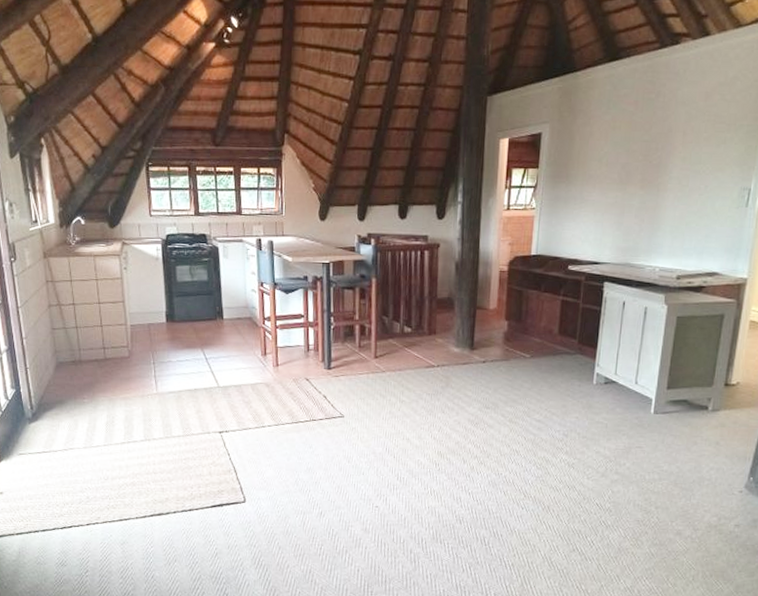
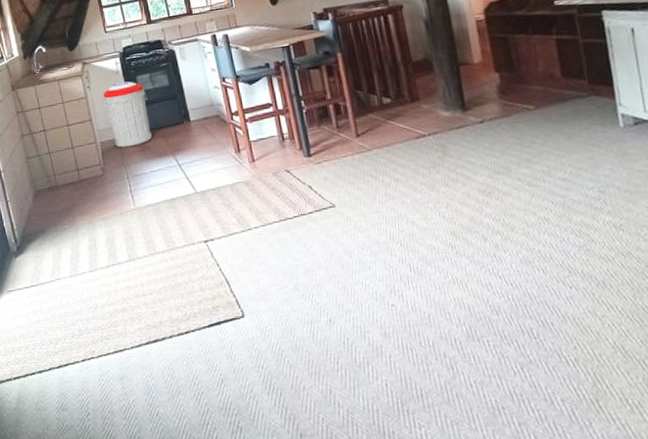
trash can: none [138,269,184,334] -> present [103,81,152,148]

